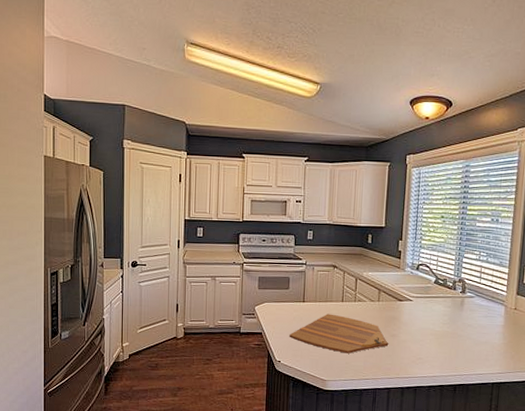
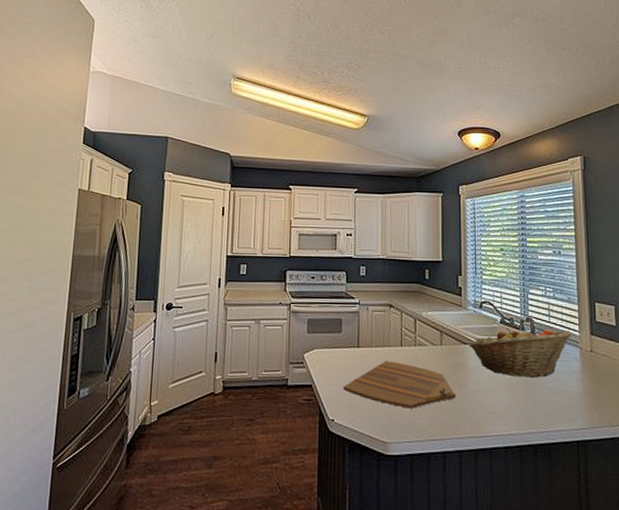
fruit basket: none [403,287,500,331] -> present [468,328,573,378]

